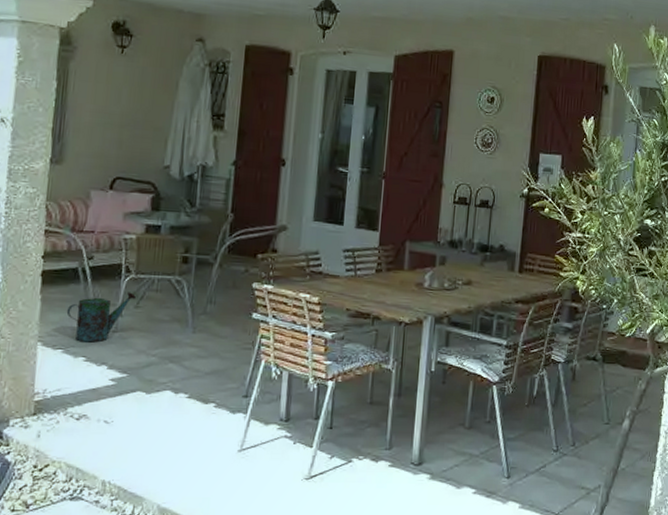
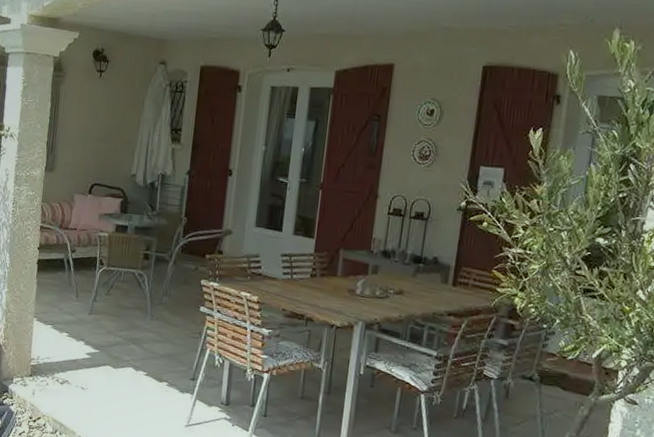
watering can: present [66,292,137,343] -> none [55,281,108,322]

